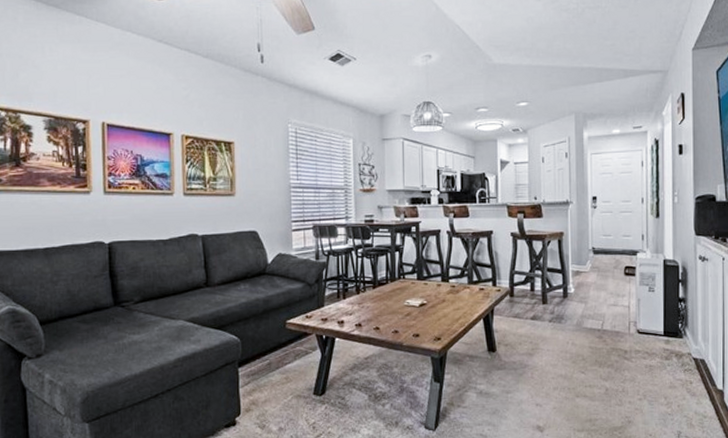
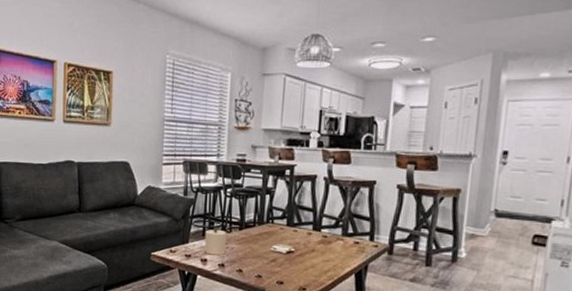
candle: none [340,287,362,316] -> present [204,226,227,256]

